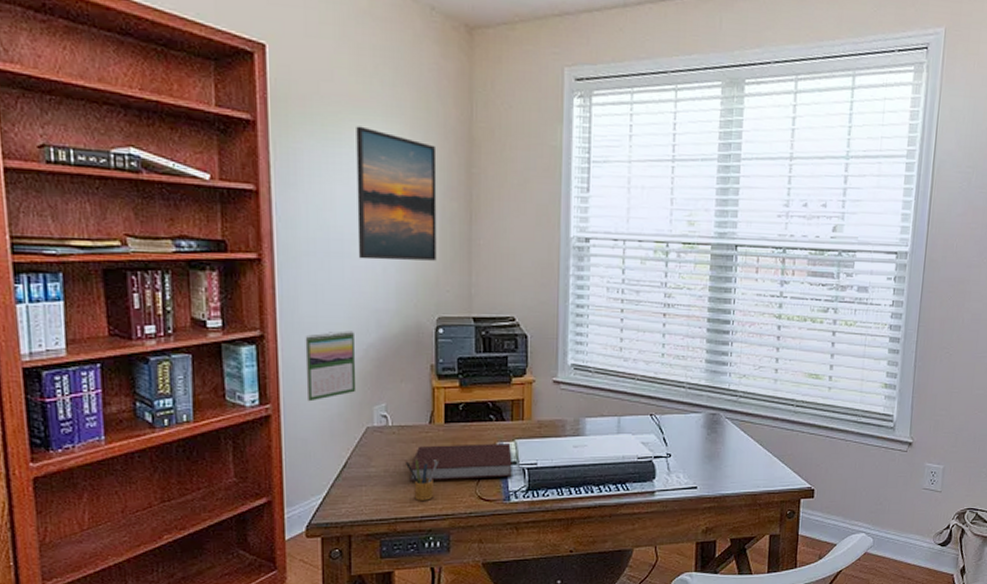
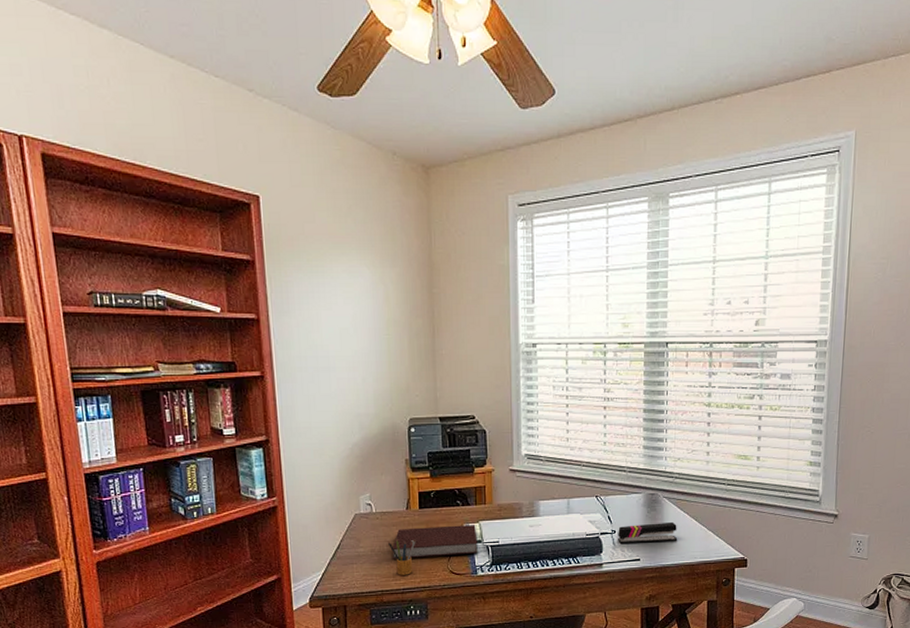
calendar: present [305,331,357,402] -> none [301,433,345,494]
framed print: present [356,126,437,261] -> none [335,259,407,372]
stapler: none [673,445,740,469] -> present [618,521,678,544]

